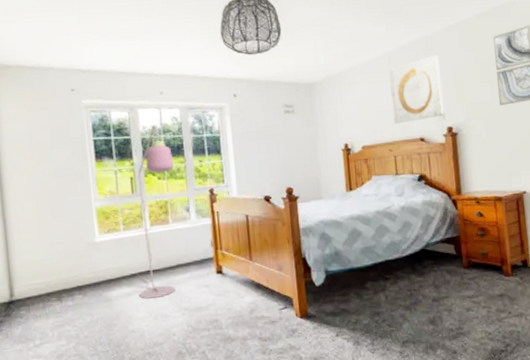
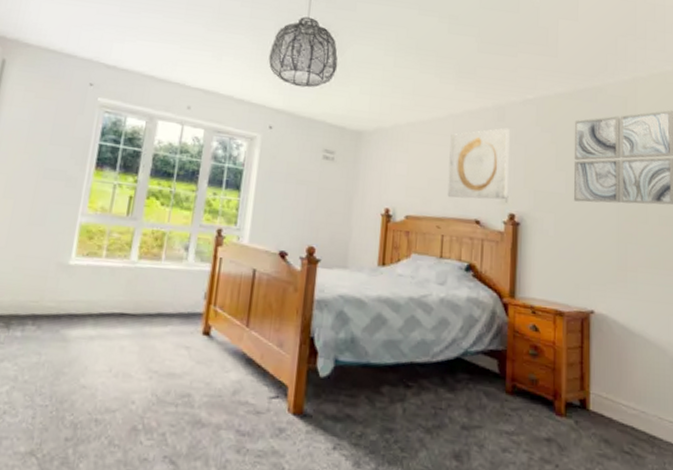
floor lamp: present [137,124,175,299] -> none [104,141,185,351]

